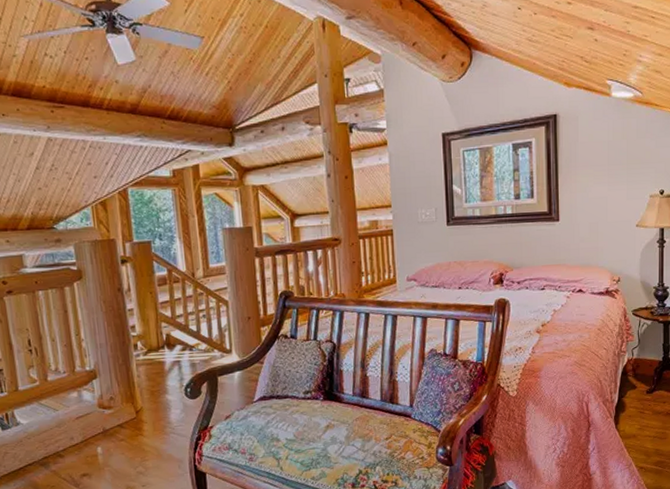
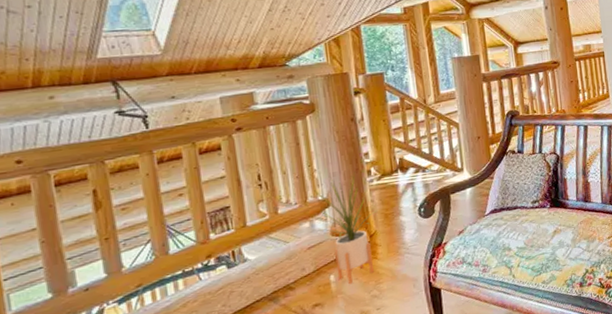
house plant: none [80,345,143,459] -> present [313,173,377,285]

